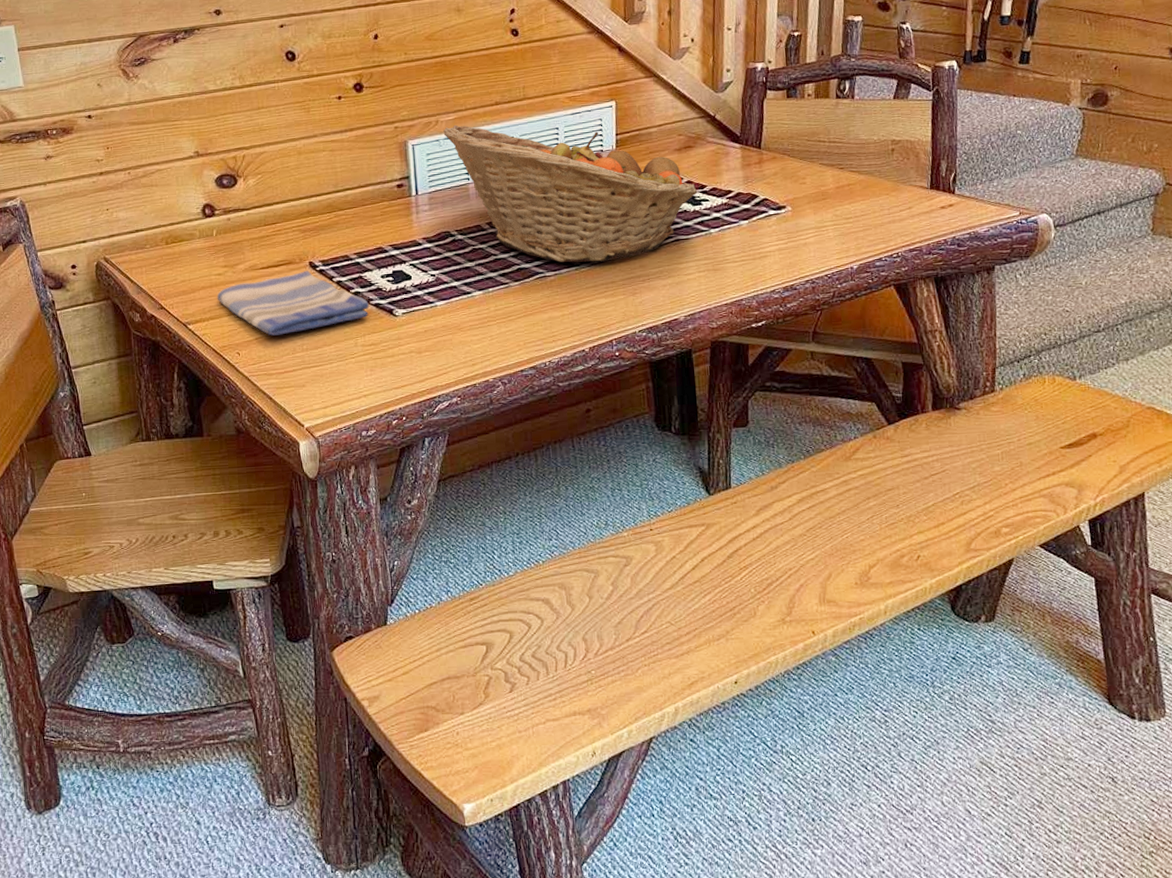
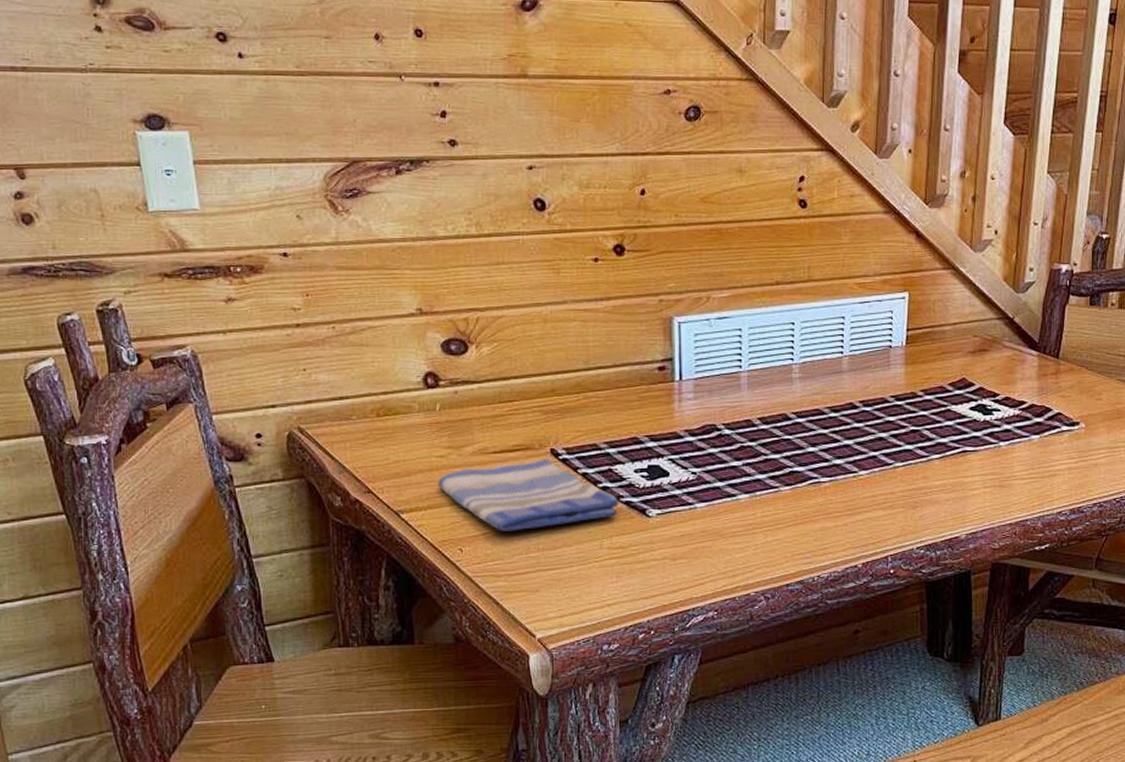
fruit basket: present [443,125,698,263] -> none [715,304,990,470]

